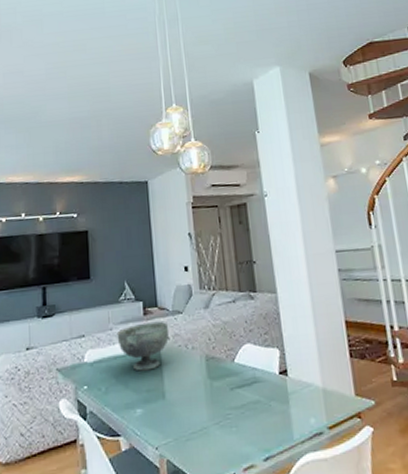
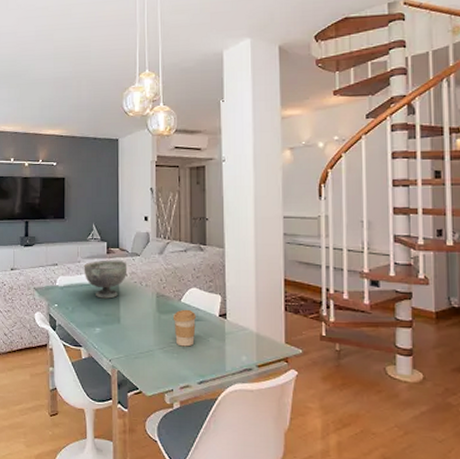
coffee cup: none [227,370,255,418] -> present [174,309,196,347]

